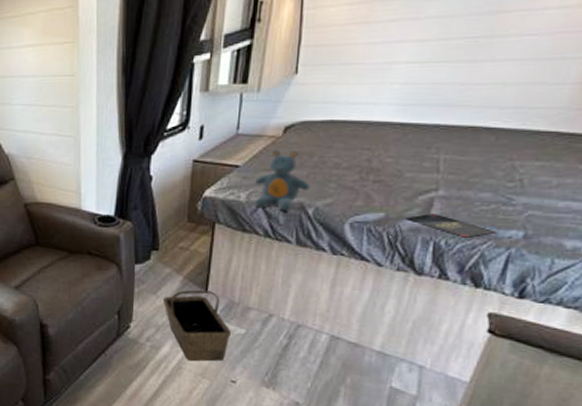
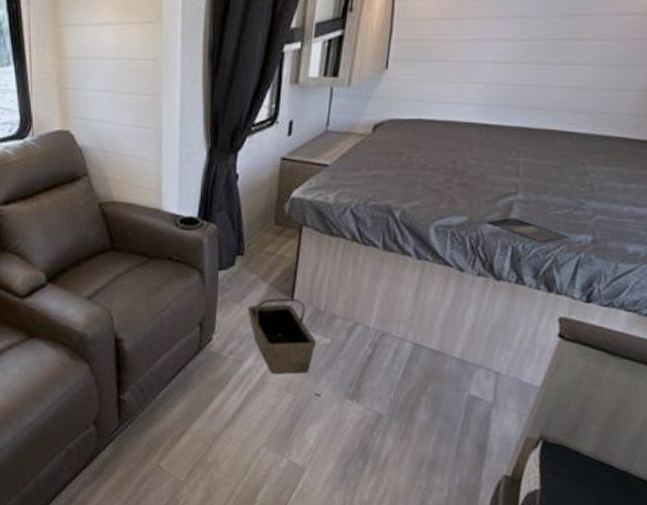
stuffed animal: present [254,149,311,212] -> none [342,148,398,215]

